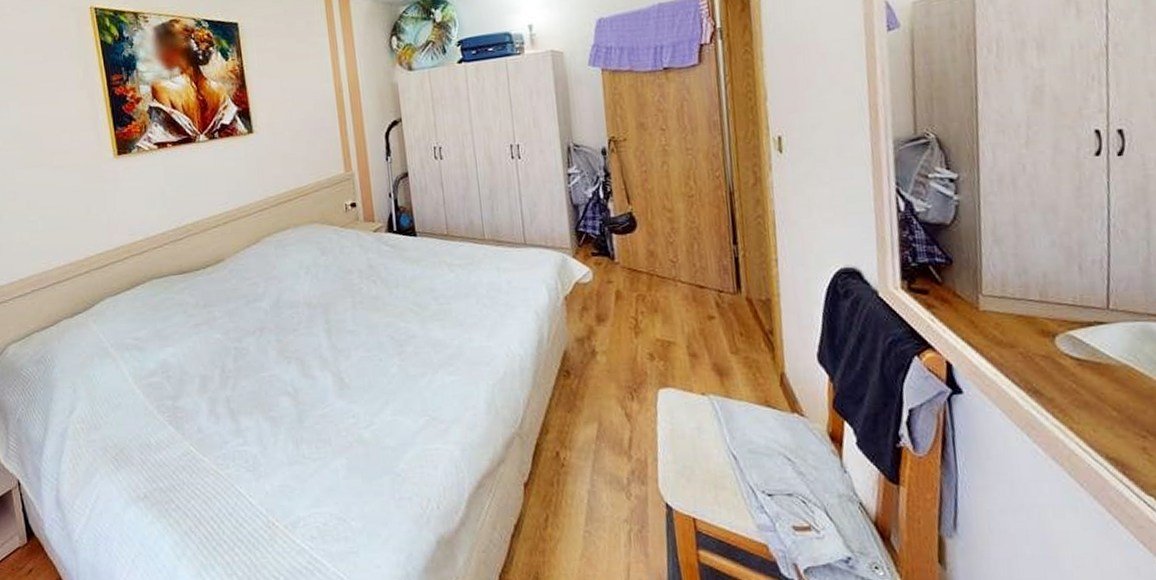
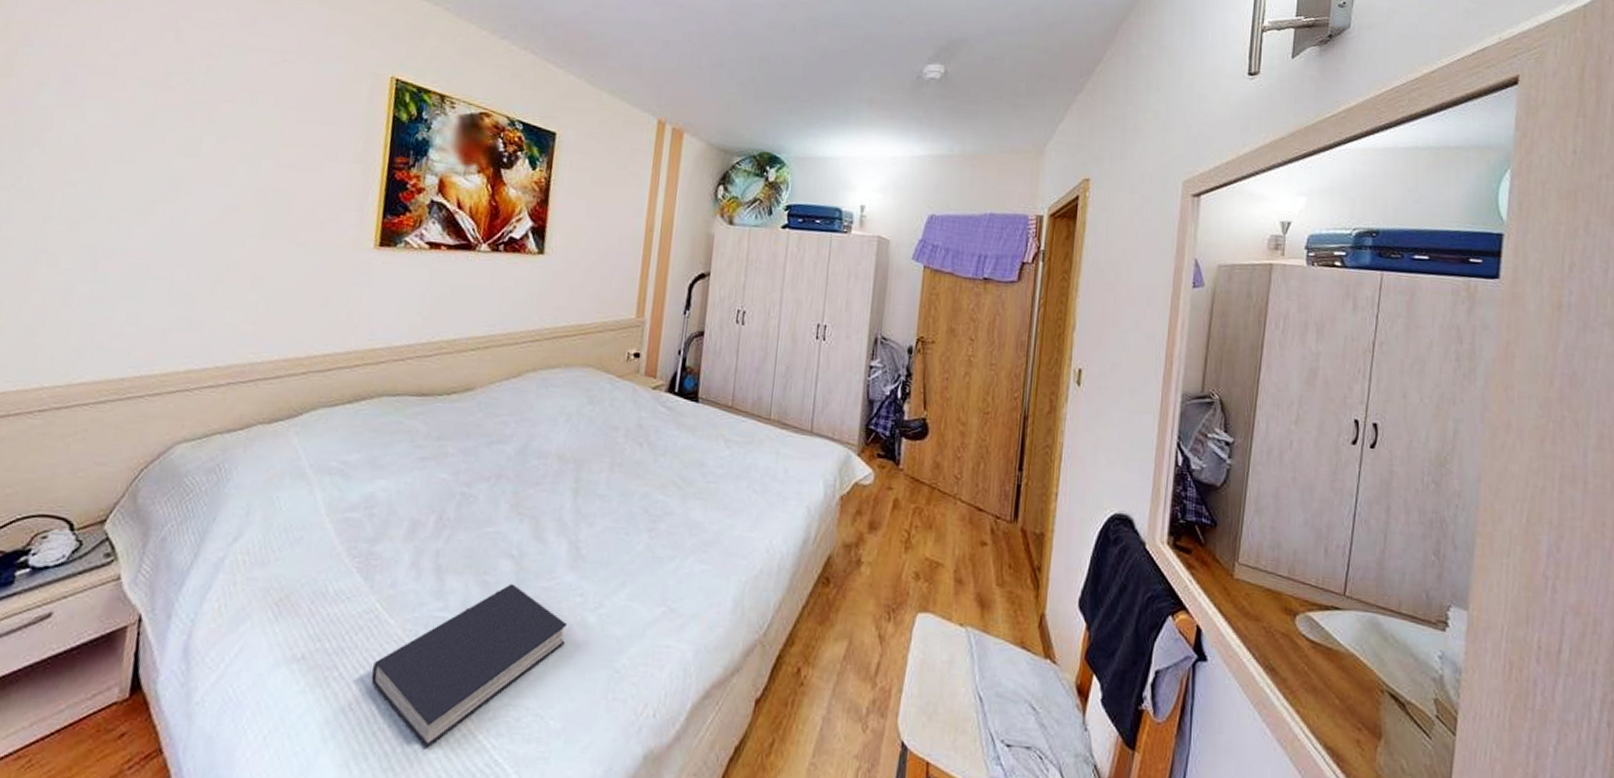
book: none [200,415,350,556] -> present [371,583,567,749]

